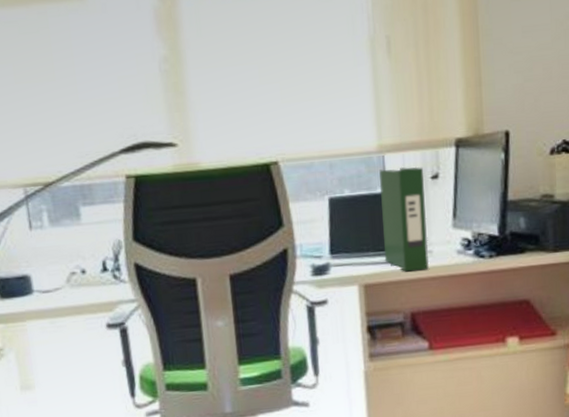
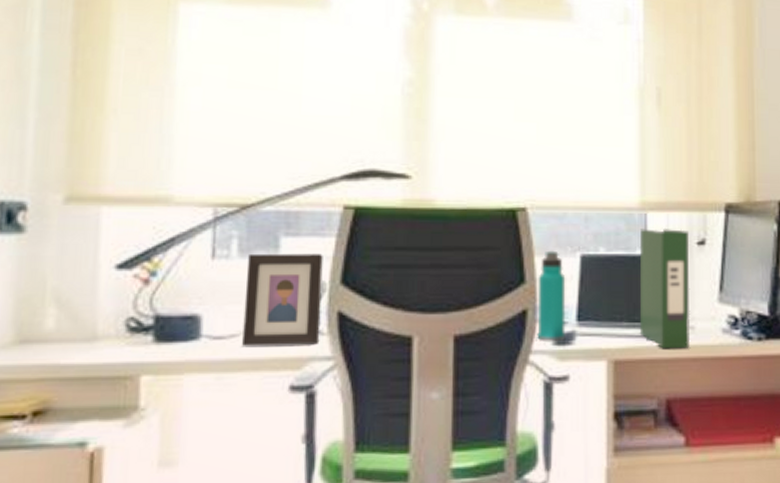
picture frame: none [57,217,124,296] -> present [242,253,323,346]
water bottle: none [294,196,322,274] -> present [537,250,566,343]

